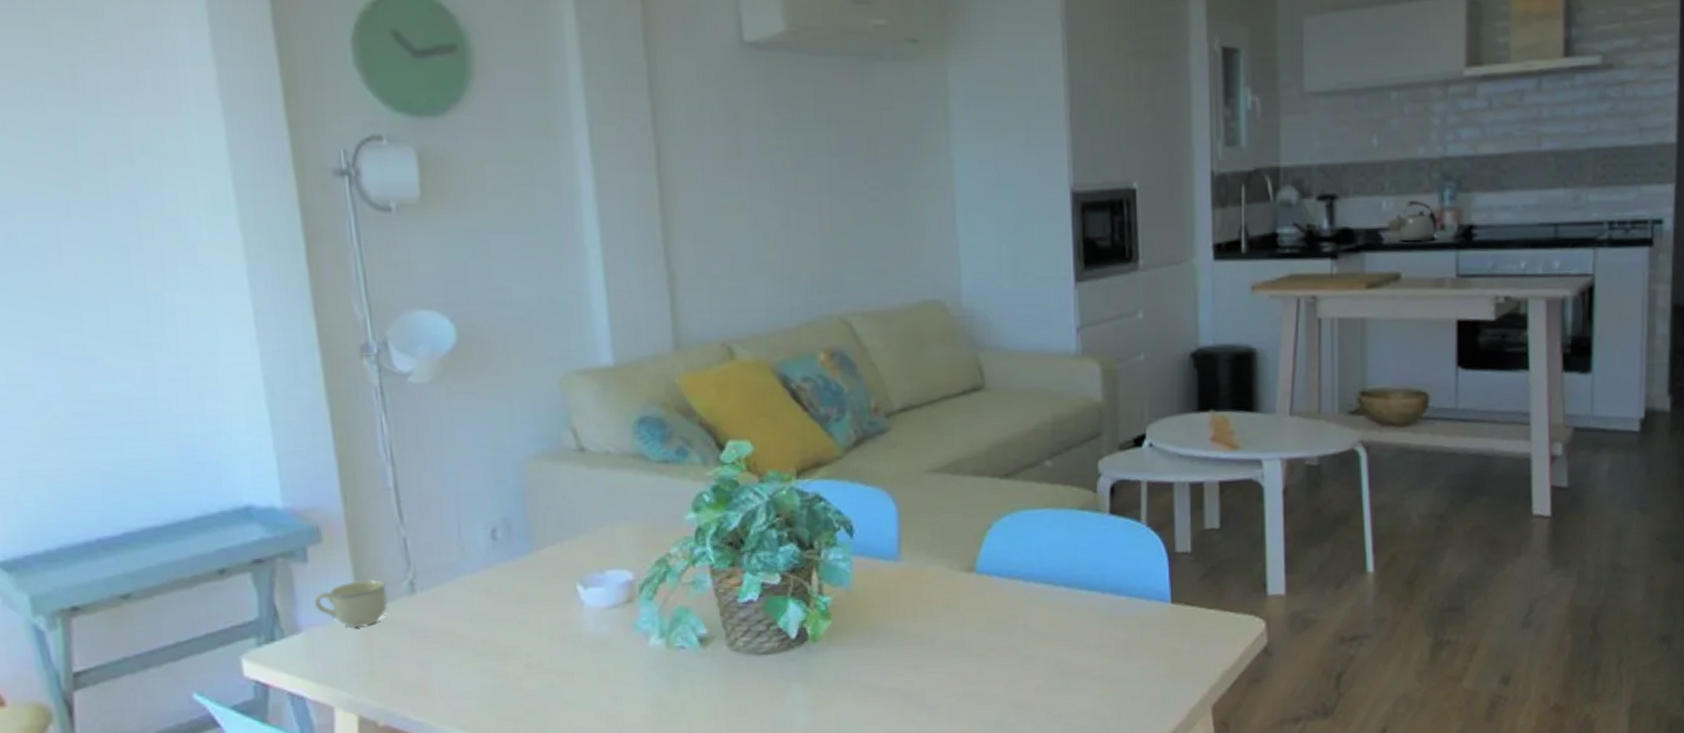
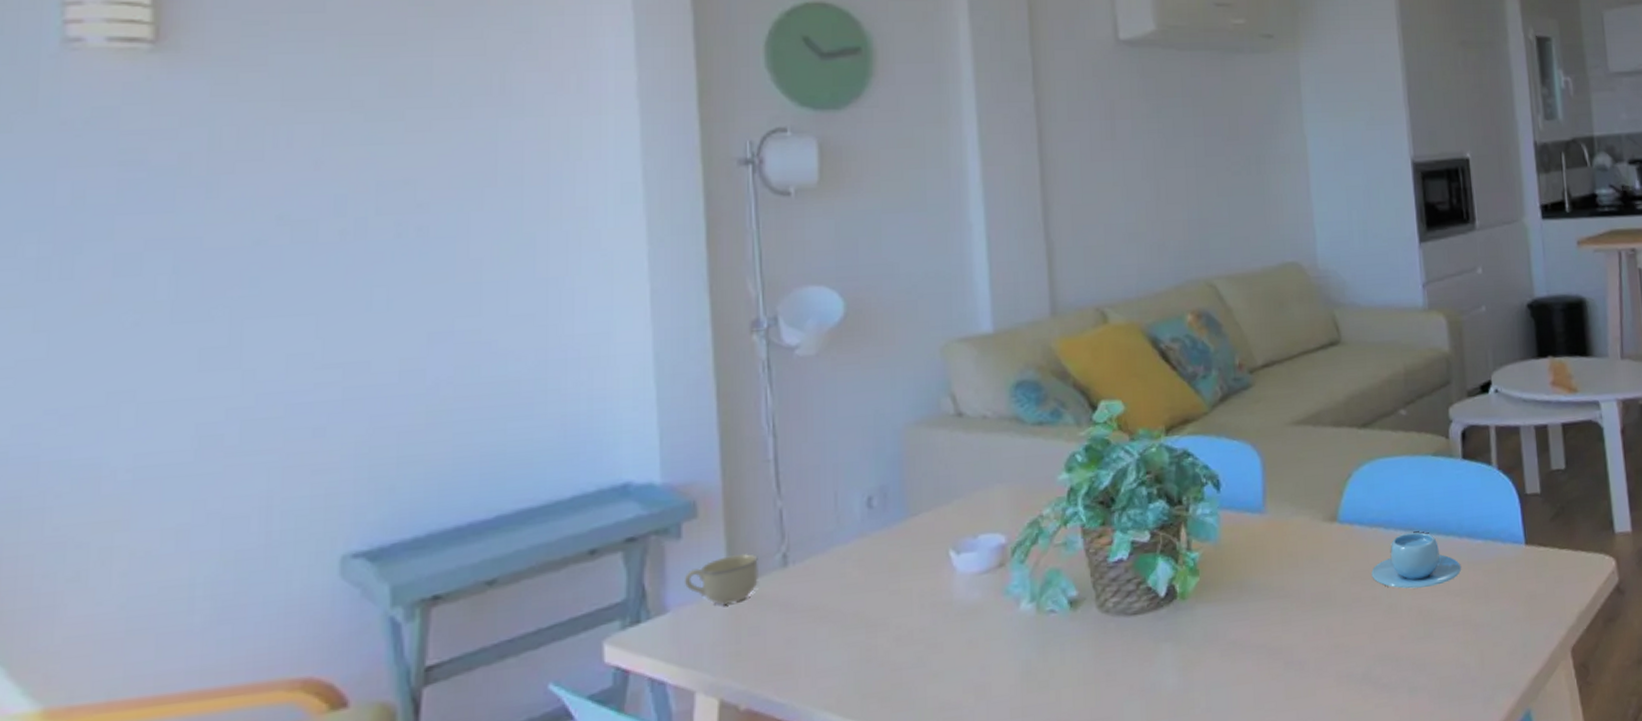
teacup: none [1008,586,1103,642] -> present [1371,532,1462,589]

